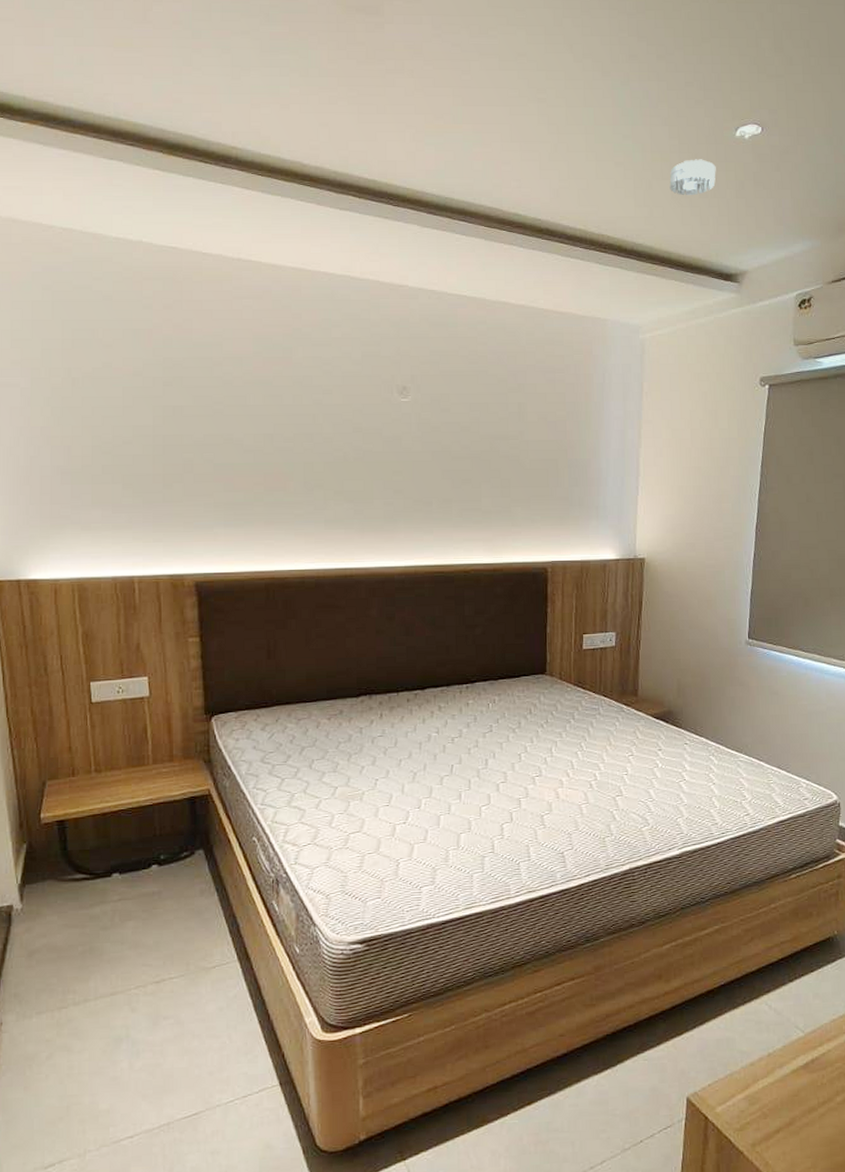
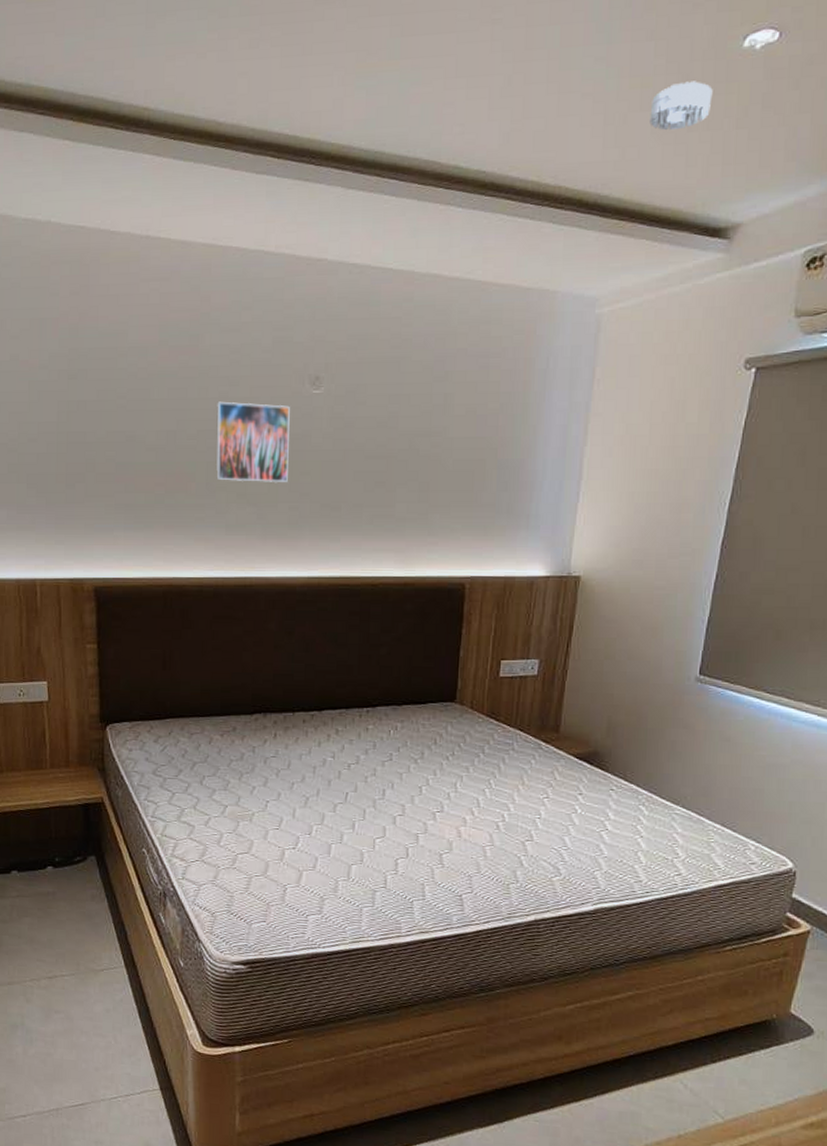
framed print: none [312,408,382,482] -> present [215,401,290,483]

